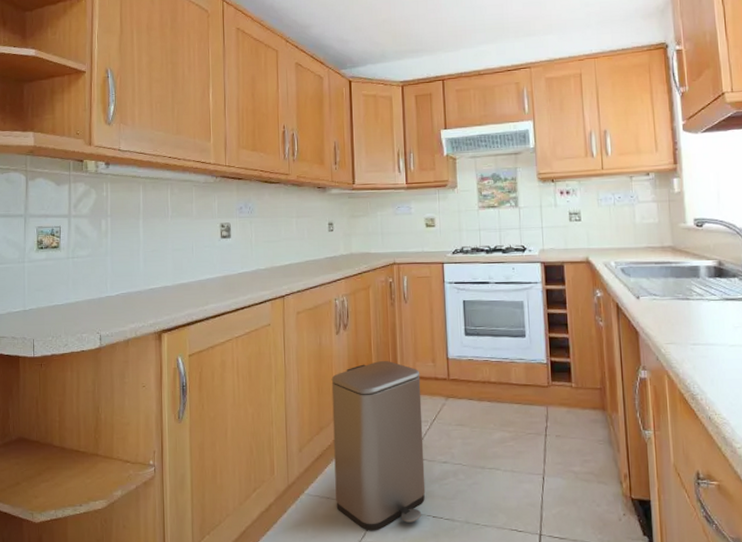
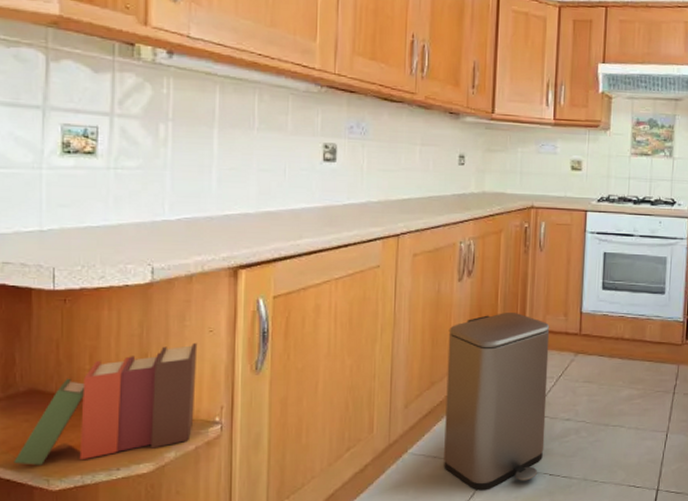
books: none [9,396,135,501] -> present [14,342,198,465]

